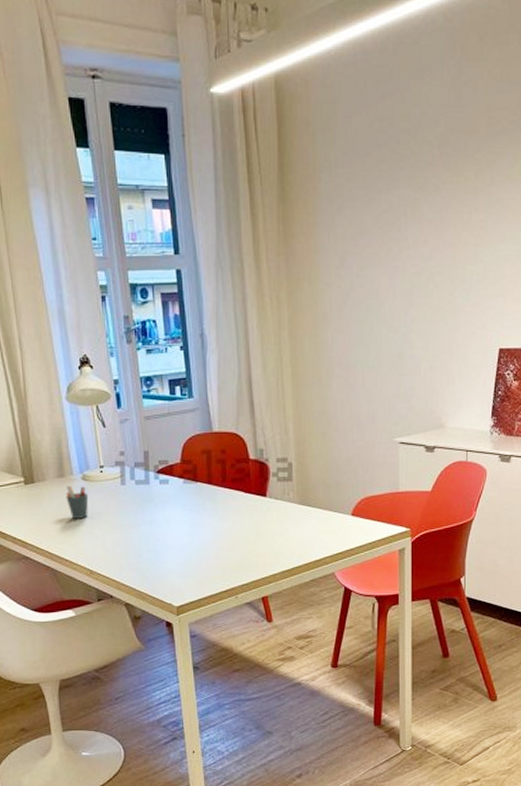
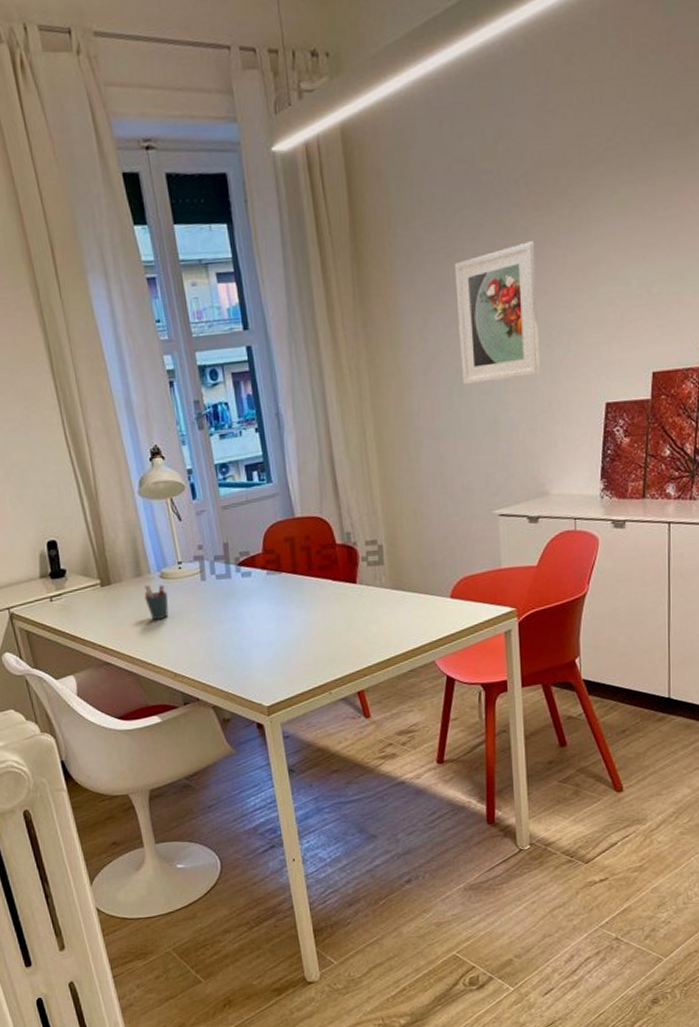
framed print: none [371,198,444,322] -> present [454,241,540,385]

